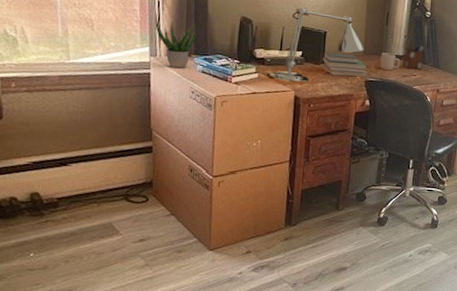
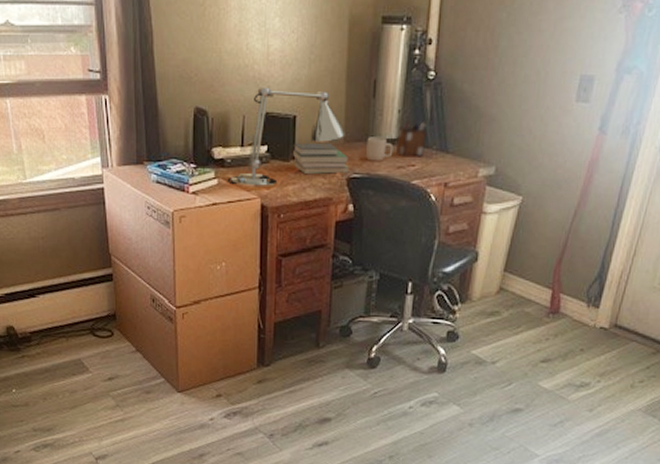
potted plant: present [155,13,197,69] -> none [104,115,147,180]

